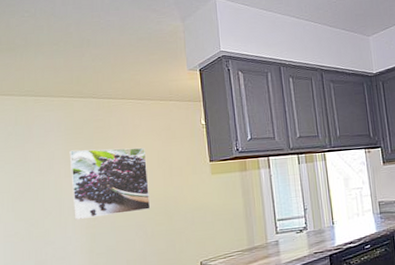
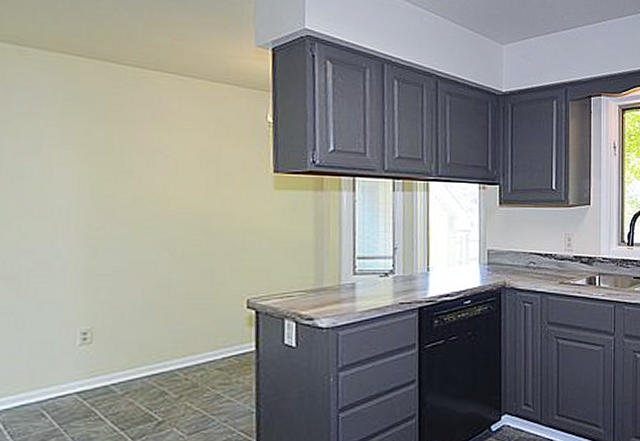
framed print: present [69,147,151,220] -> none [66,129,184,226]

